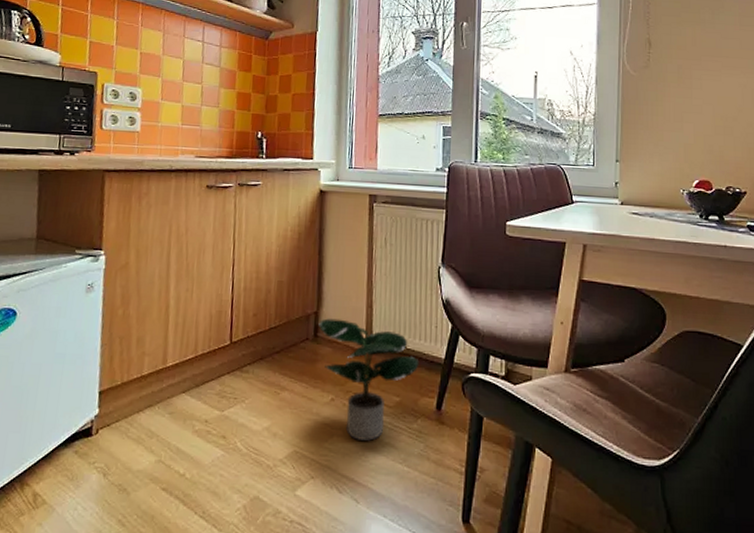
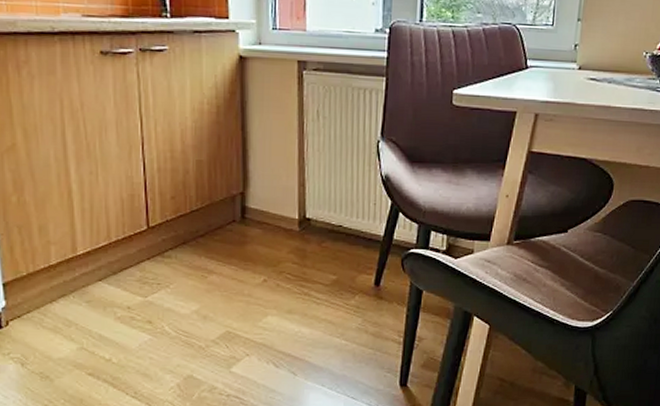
potted plant: present [318,318,419,441] -> none [245,199,357,318]

